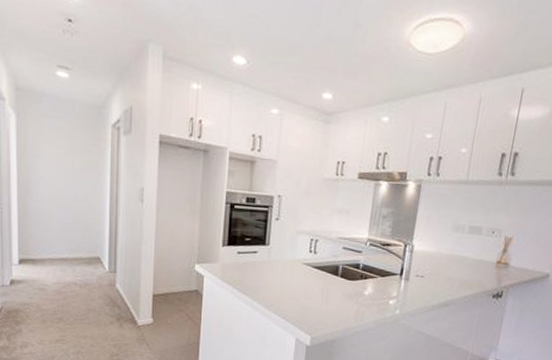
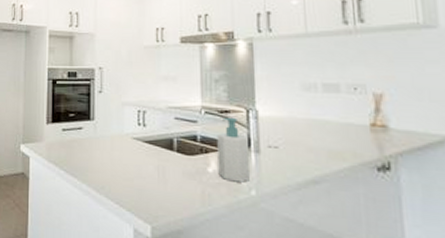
soap bottle: none [372,249,401,304] -> present [217,117,250,183]

